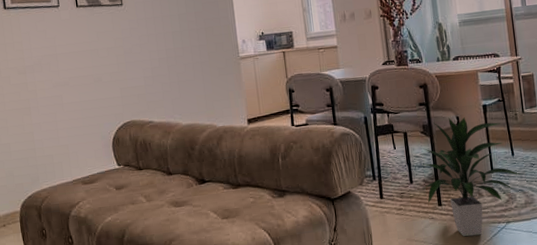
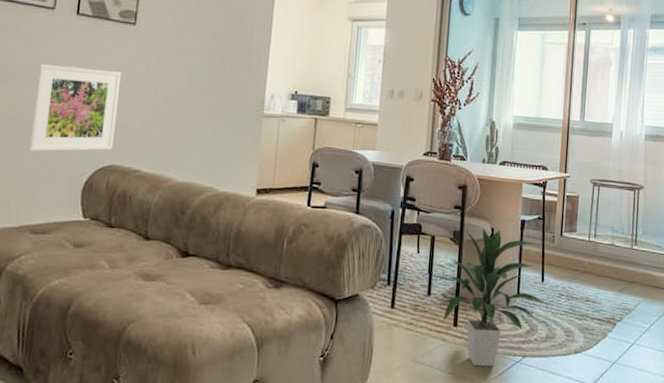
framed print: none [58,46,128,121] -> present [28,64,122,152]

